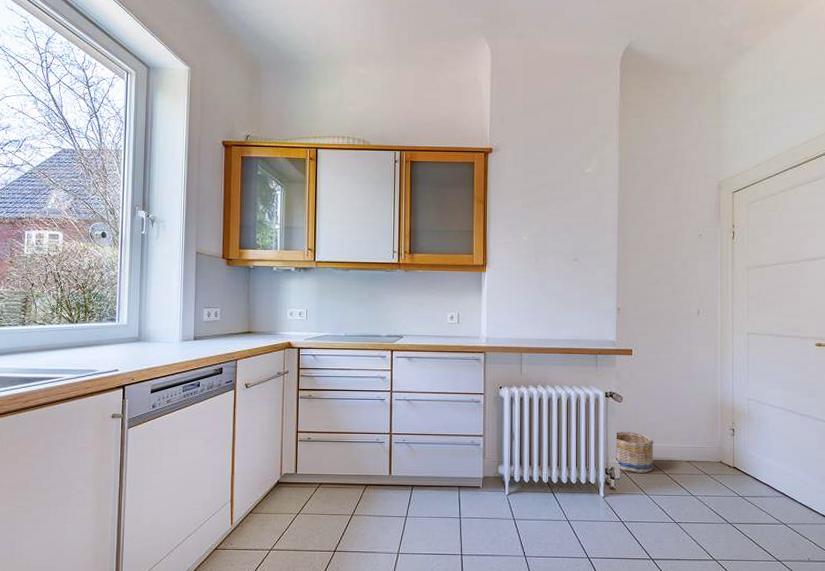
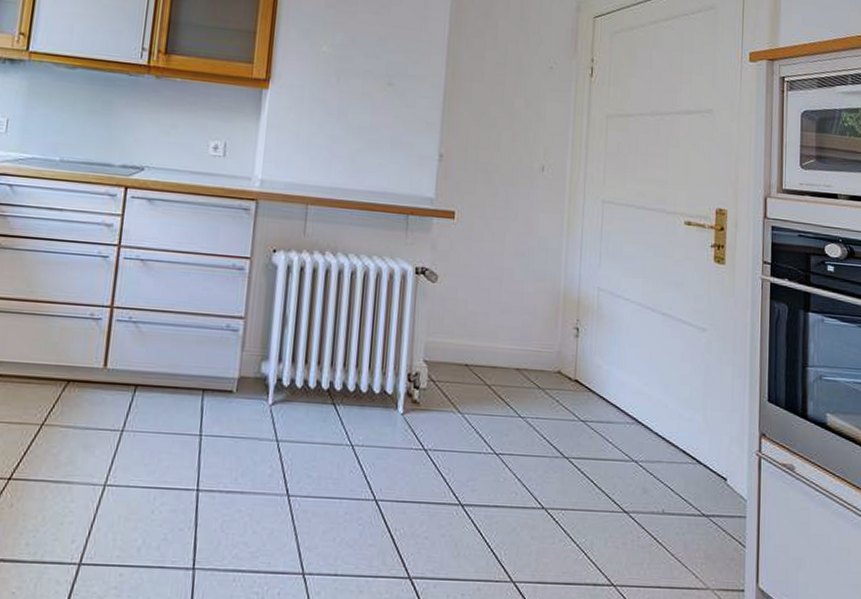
basket: present [616,432,654,473] -> none [424,323,475,383]

